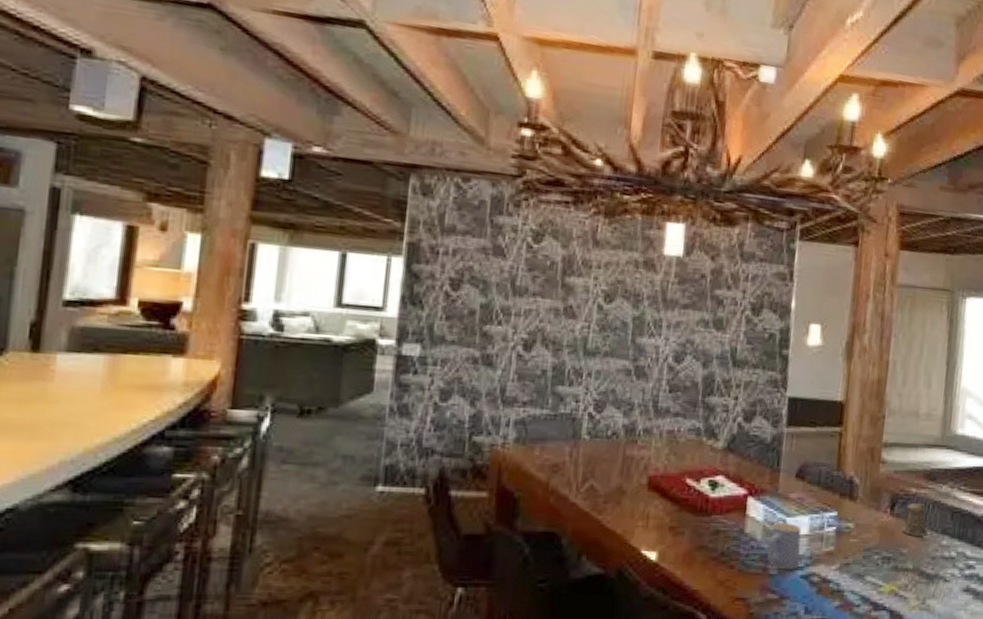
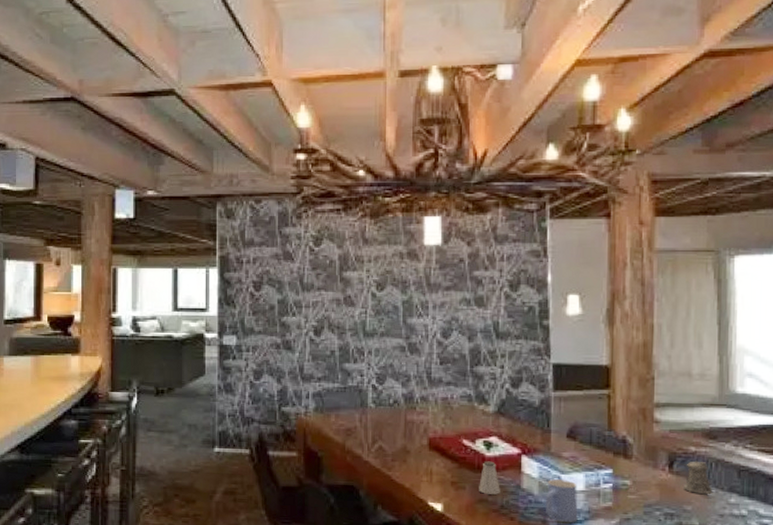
saltshaker: none [699,503,722,540] -> present [479,461,500,494]

